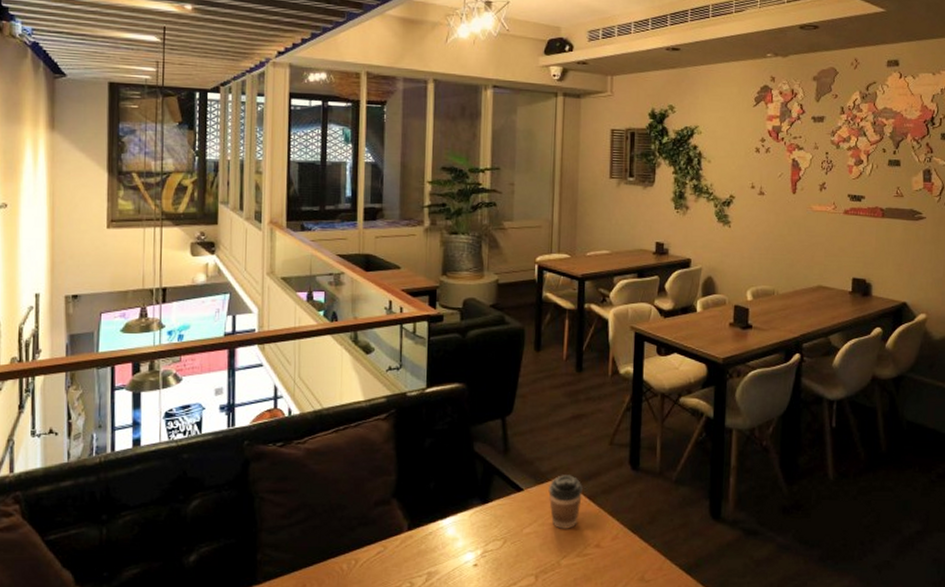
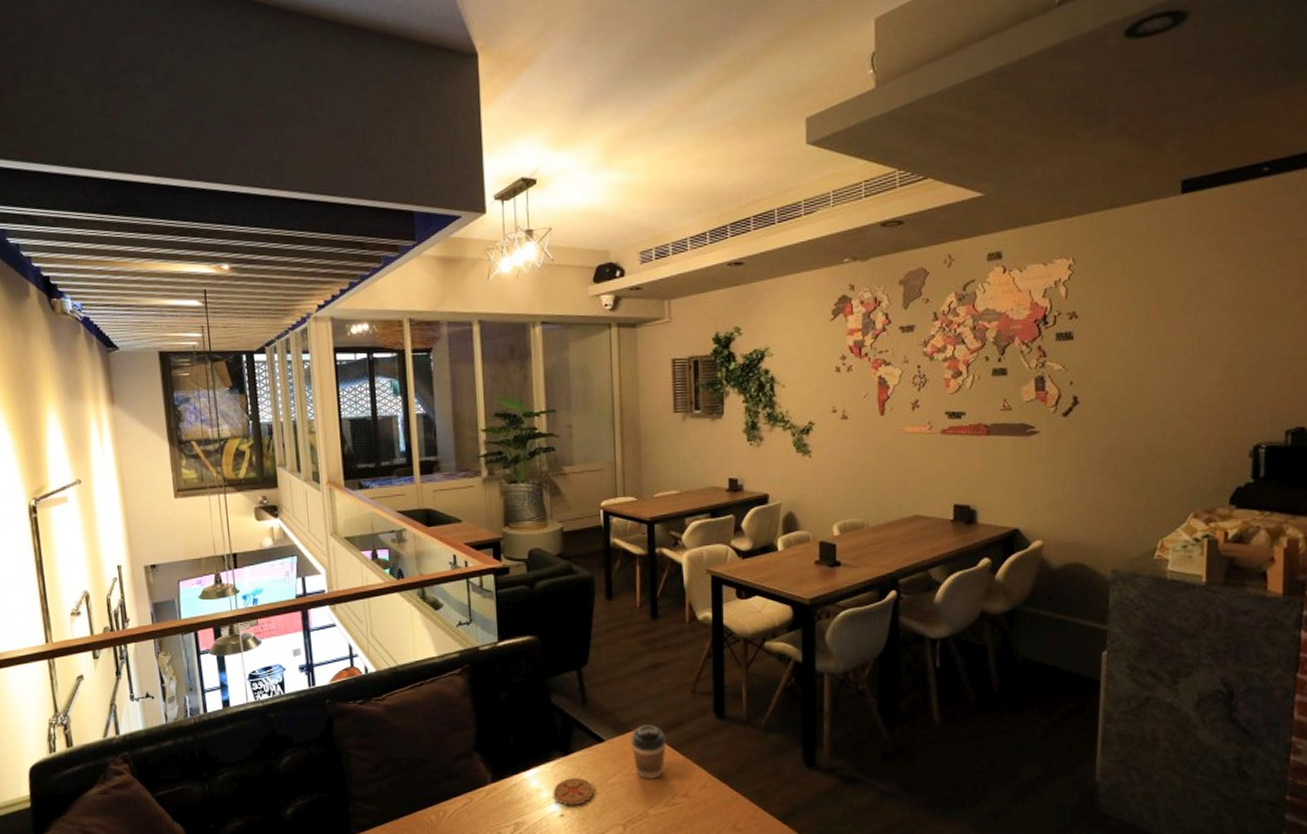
coaster: none [468,527,510,556] -> present [553,778,594,806]

